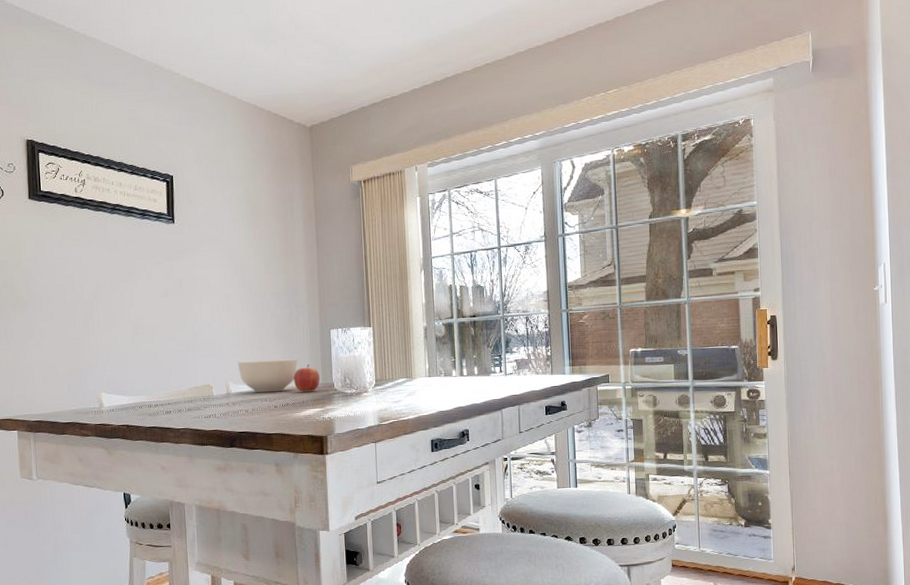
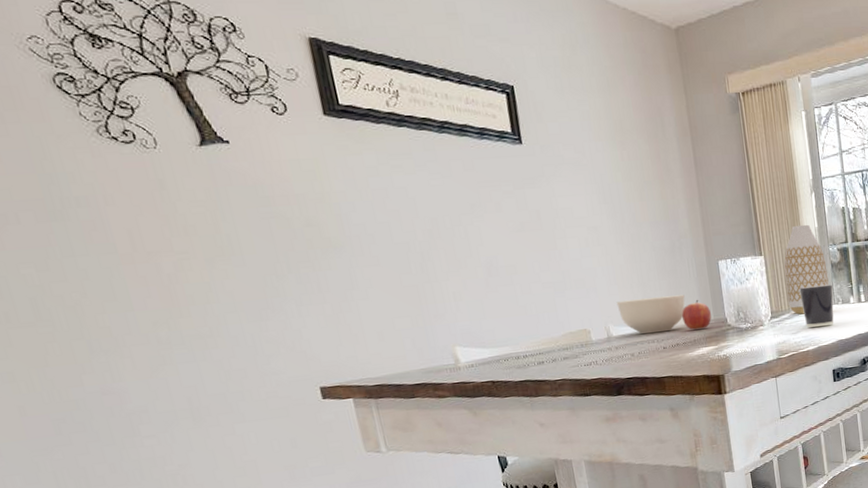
vase: none [390,299,432,384] -> present [784,224,829,315]
mug: none [404,357,436,398] -> present [799,284,834,328]

